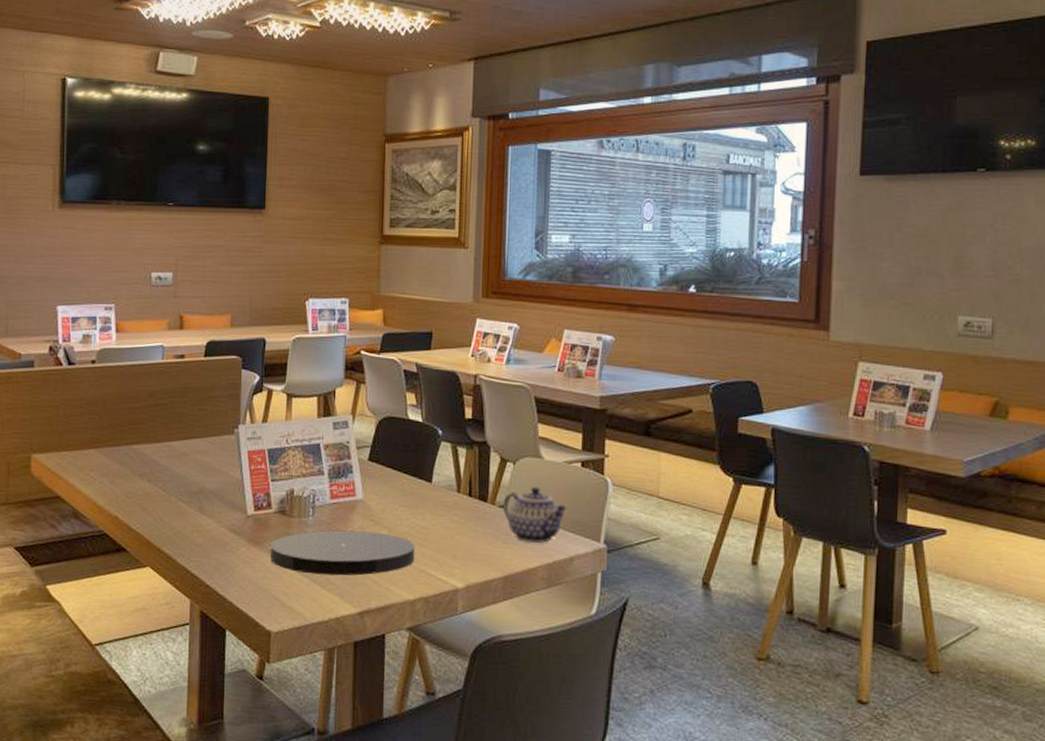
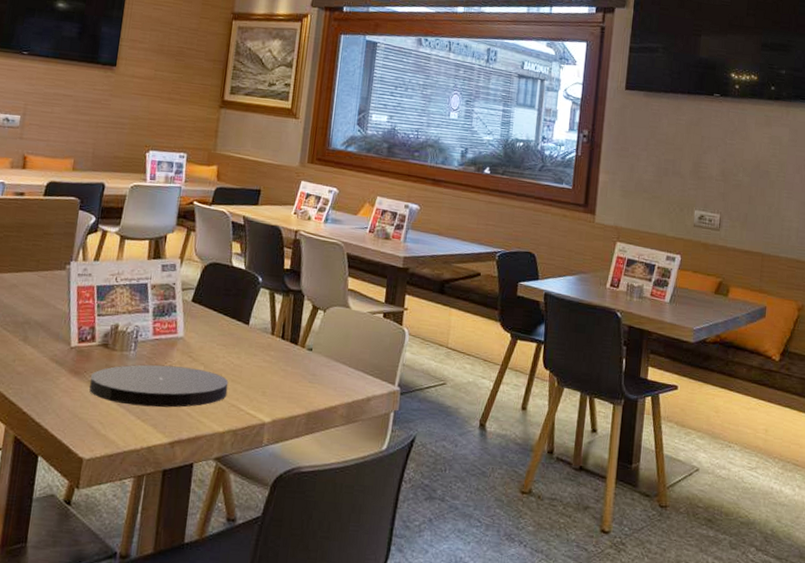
teapot: present [502,486,568,543] -> none [311,333,369,384]

